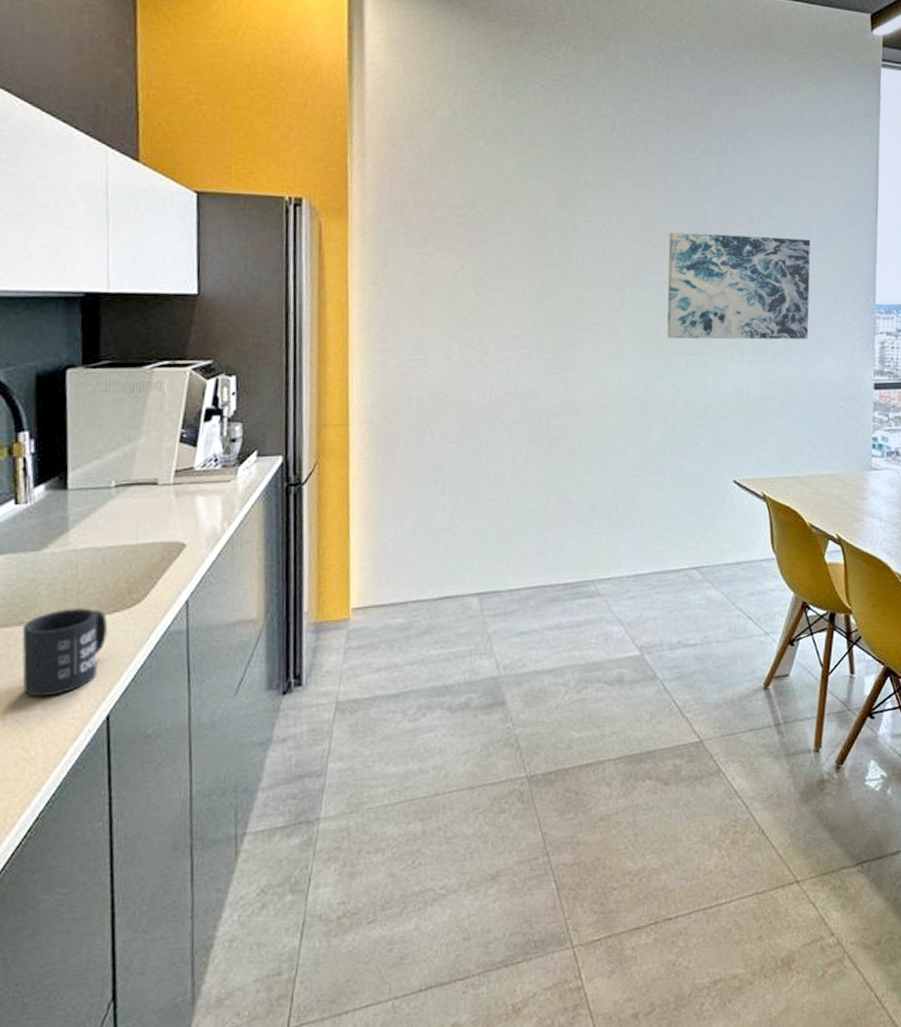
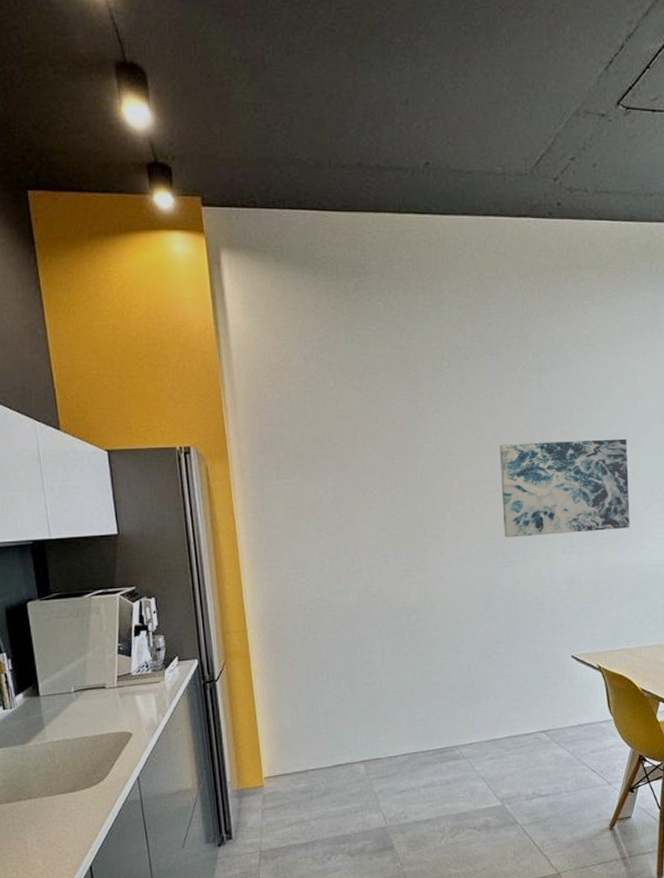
mug: present [22,608,107,697] -> none [20,786,83,854]

